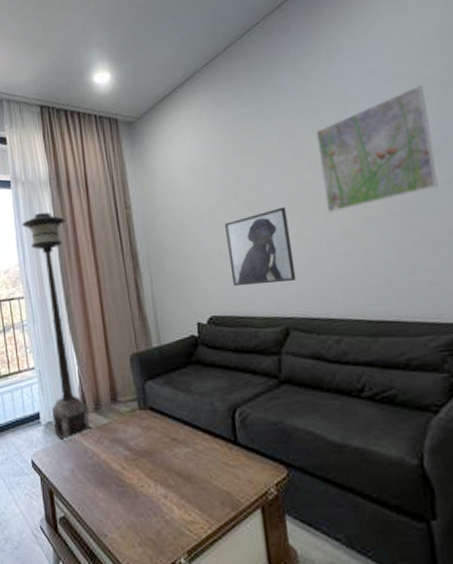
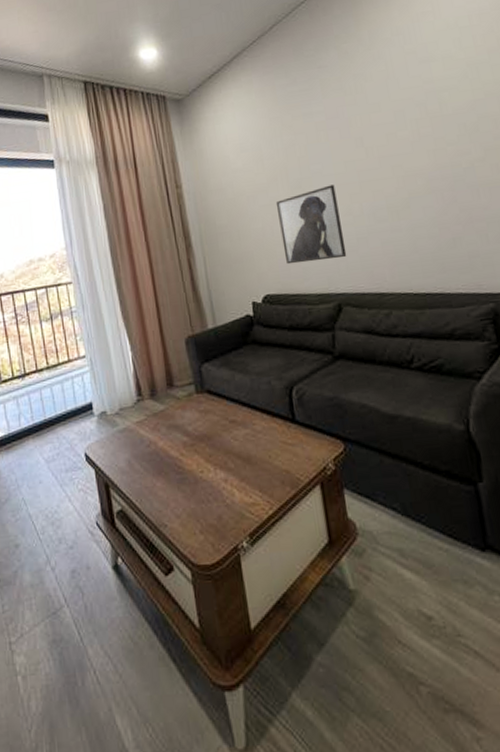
floor lamp: present [22,212,91,443] -> none [68,192,147,432]
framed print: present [316,85,438,213] -> none [361,67,474,190]

